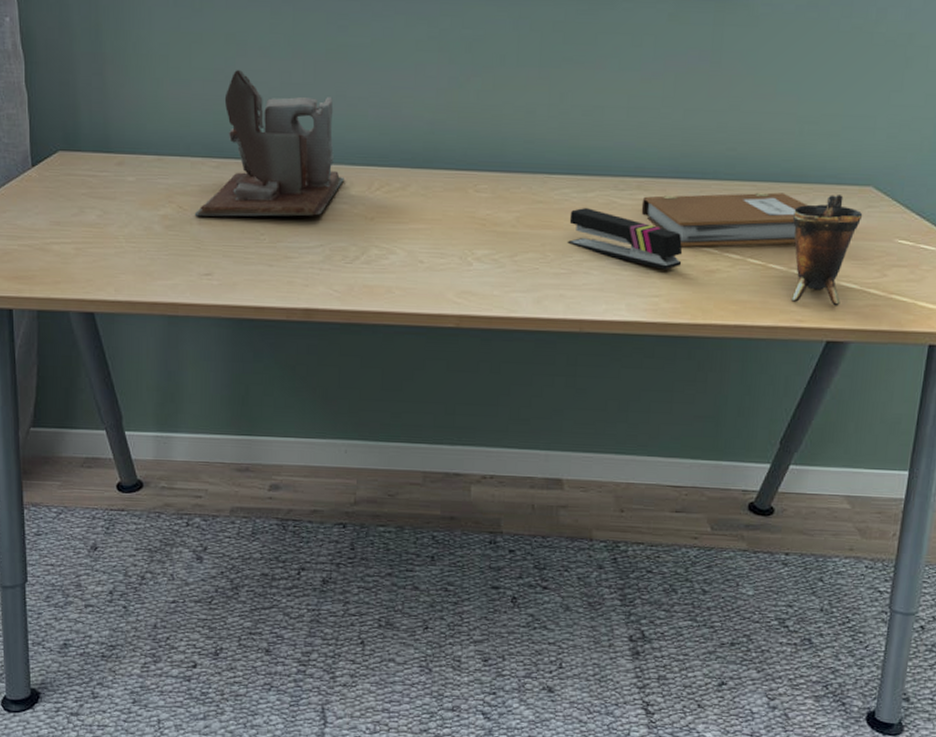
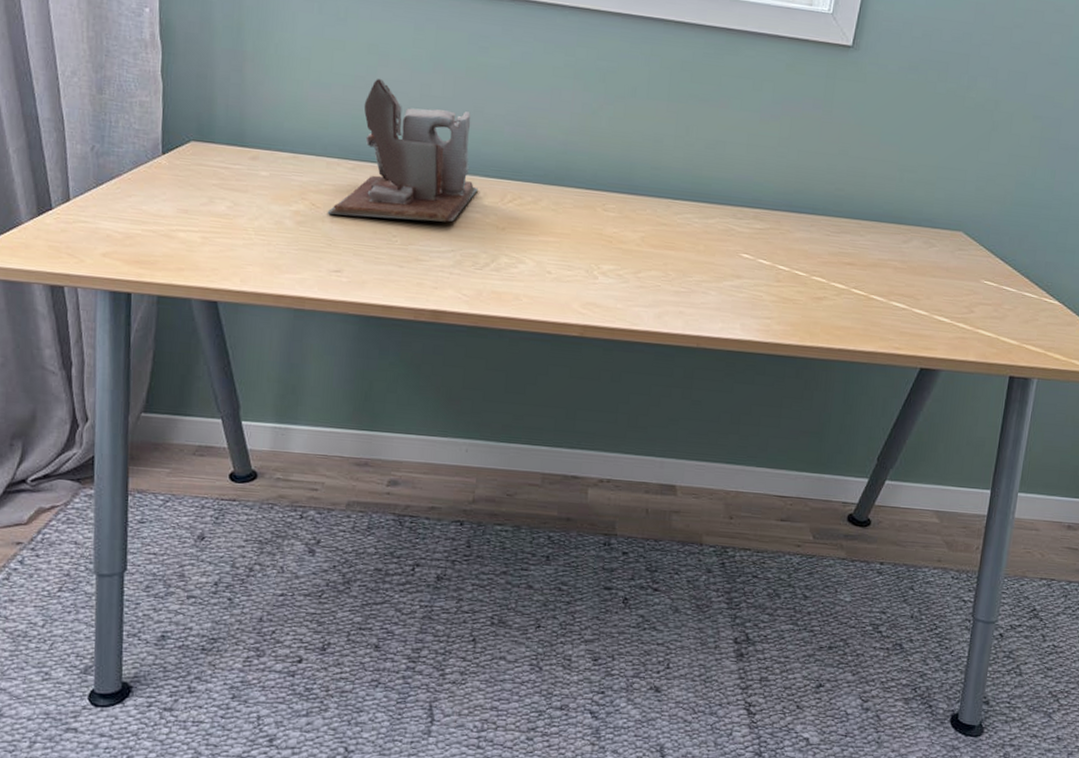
stapler: present [568,208,683,270] -> none [689,232,794,295]
notebook: present [641,192,807,247] -> none [757,226,906,278]
cup: present [792,195,863,307] -> none [890,236,954,337]

